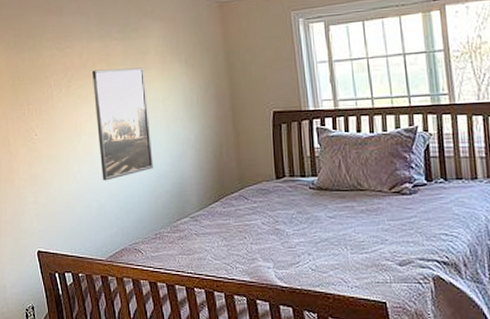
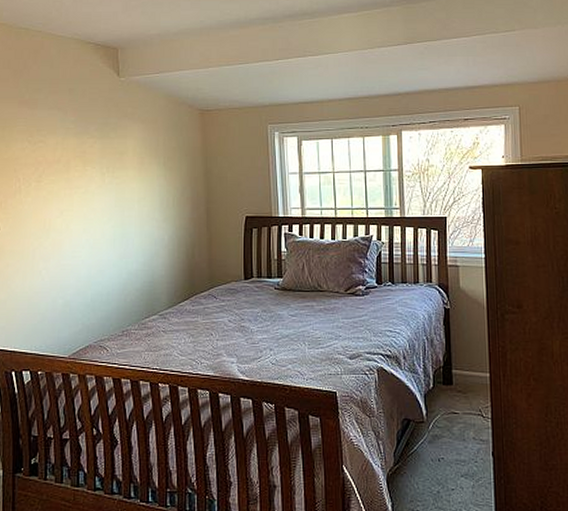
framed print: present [91,67,153,181] -> none [65,166,125,278]

